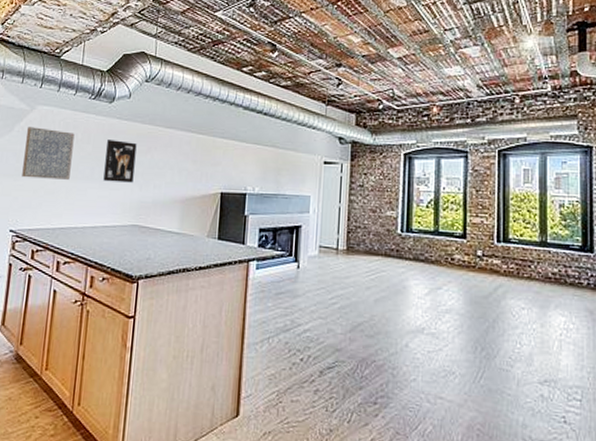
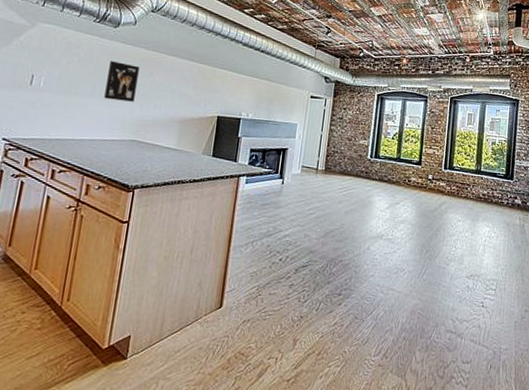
wall art: present [22,127,75,180] -> none [18,42,77,95]

